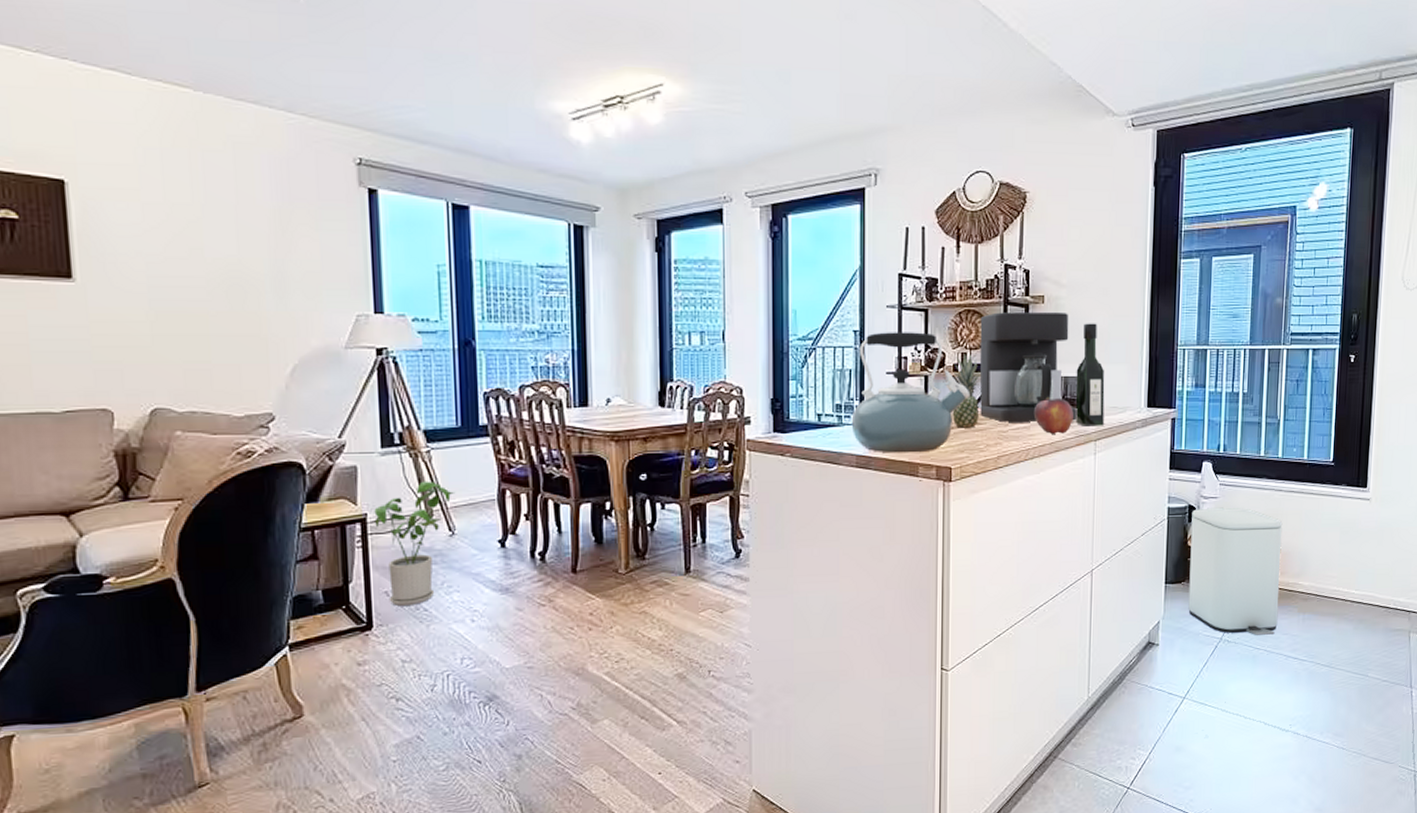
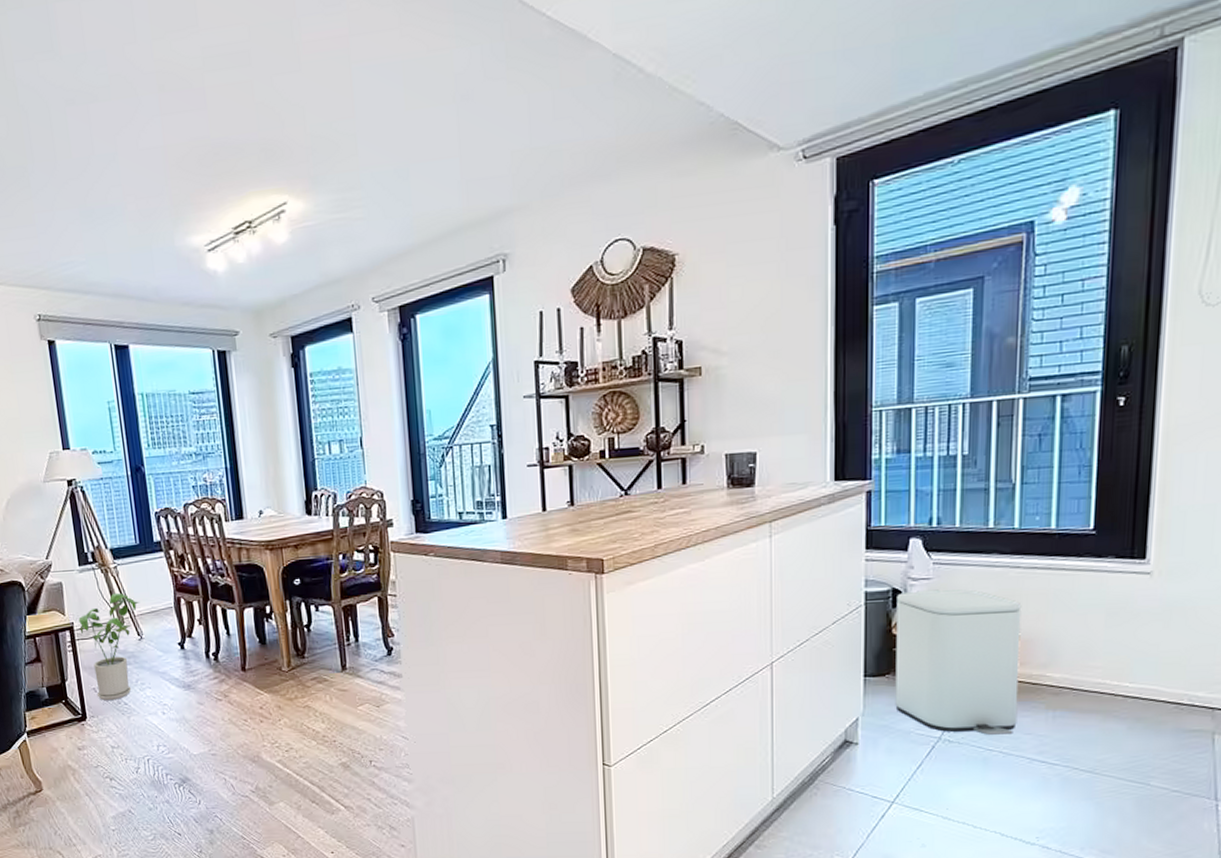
kettle: present [851,332,971,453] -> none [493,420,621,548]
fruit: present [952,354,981,428] -> none [601,439,631,518]
coffee maker: present [979,312,1078,423] -> none [627,383,747,509]
fruit: present [1033,396,1074,434] -> none [694,477,743,518]
bottle: present [1075,323,1105,426] -> none [743,391,780,507]

